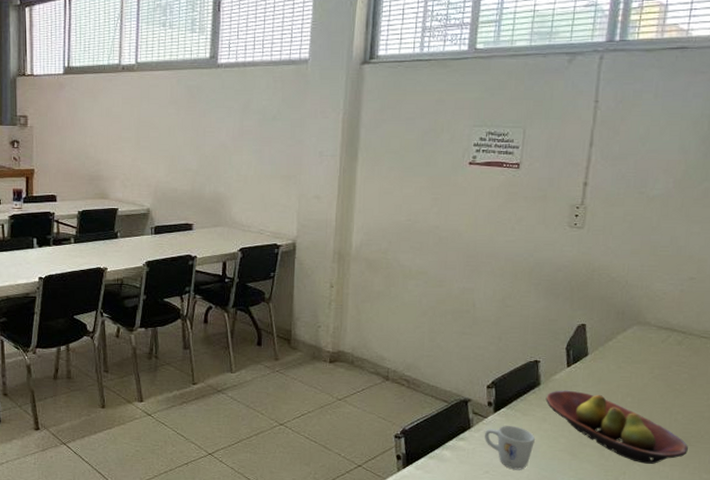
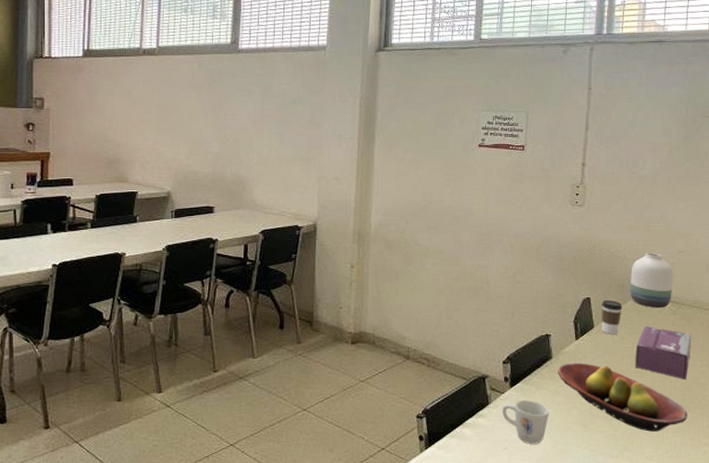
coffee cup: none [596,327,621,363] -> present [601,299,622,334]
vase: none [630,279,682,338] -> present [630,253,674,309]
tissue box: none [632,356,699,413] -> present [635,326,692,380]

